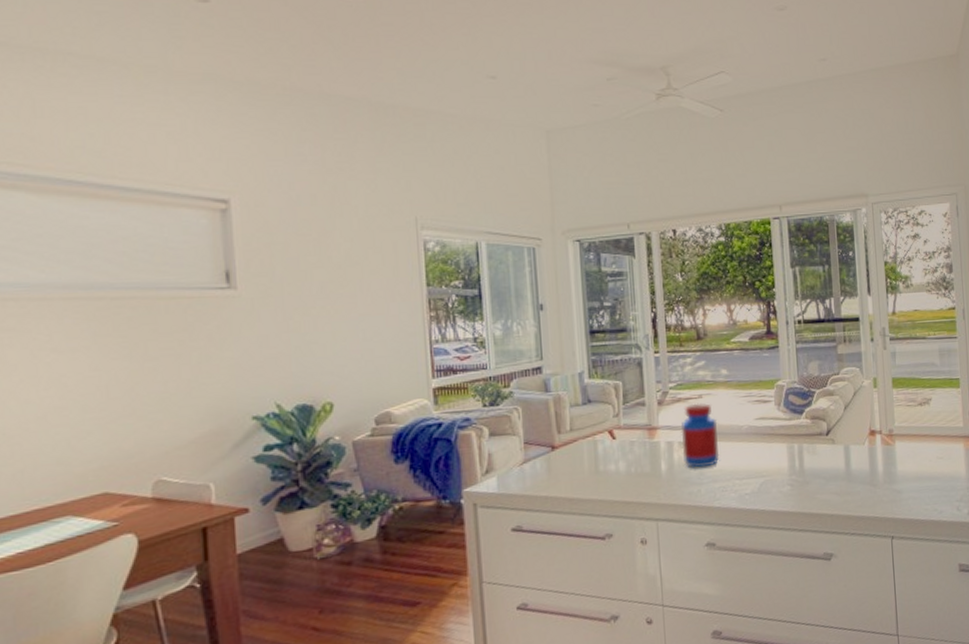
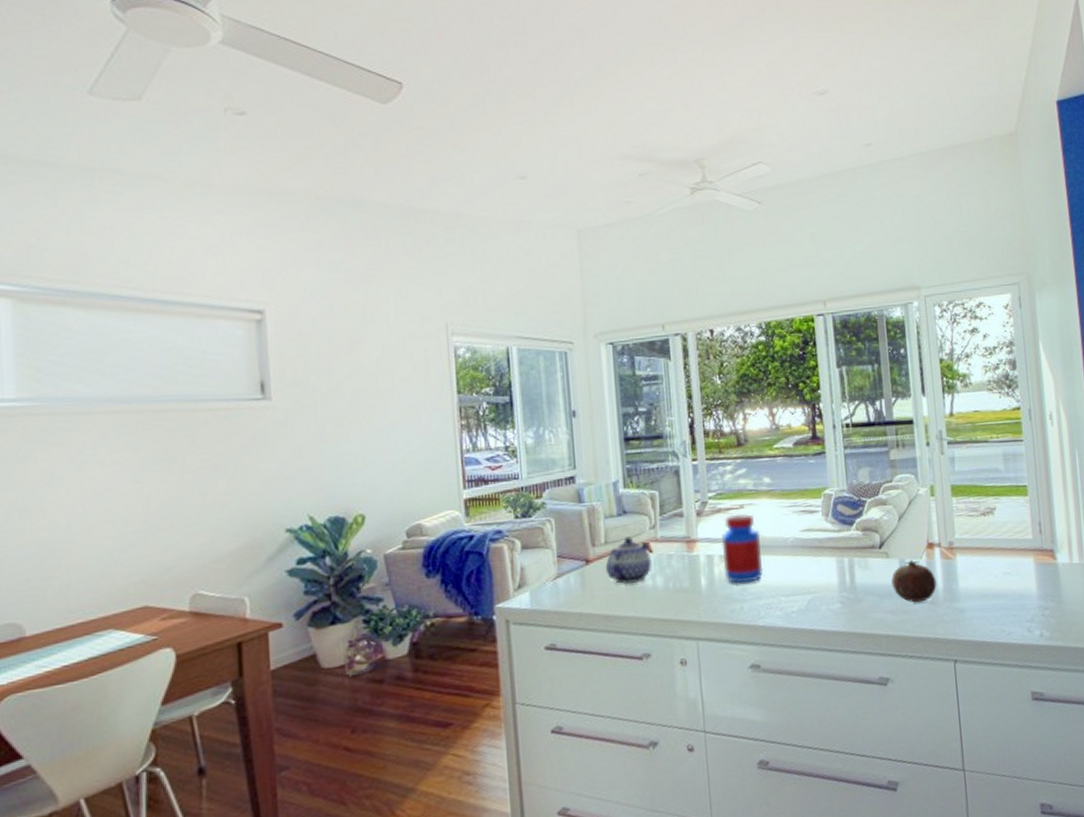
teapot: none [570,424,616,469] -> present [605,536,653,584]
fruit: none [837,445,878,485] -> present [891,559,937,603]

